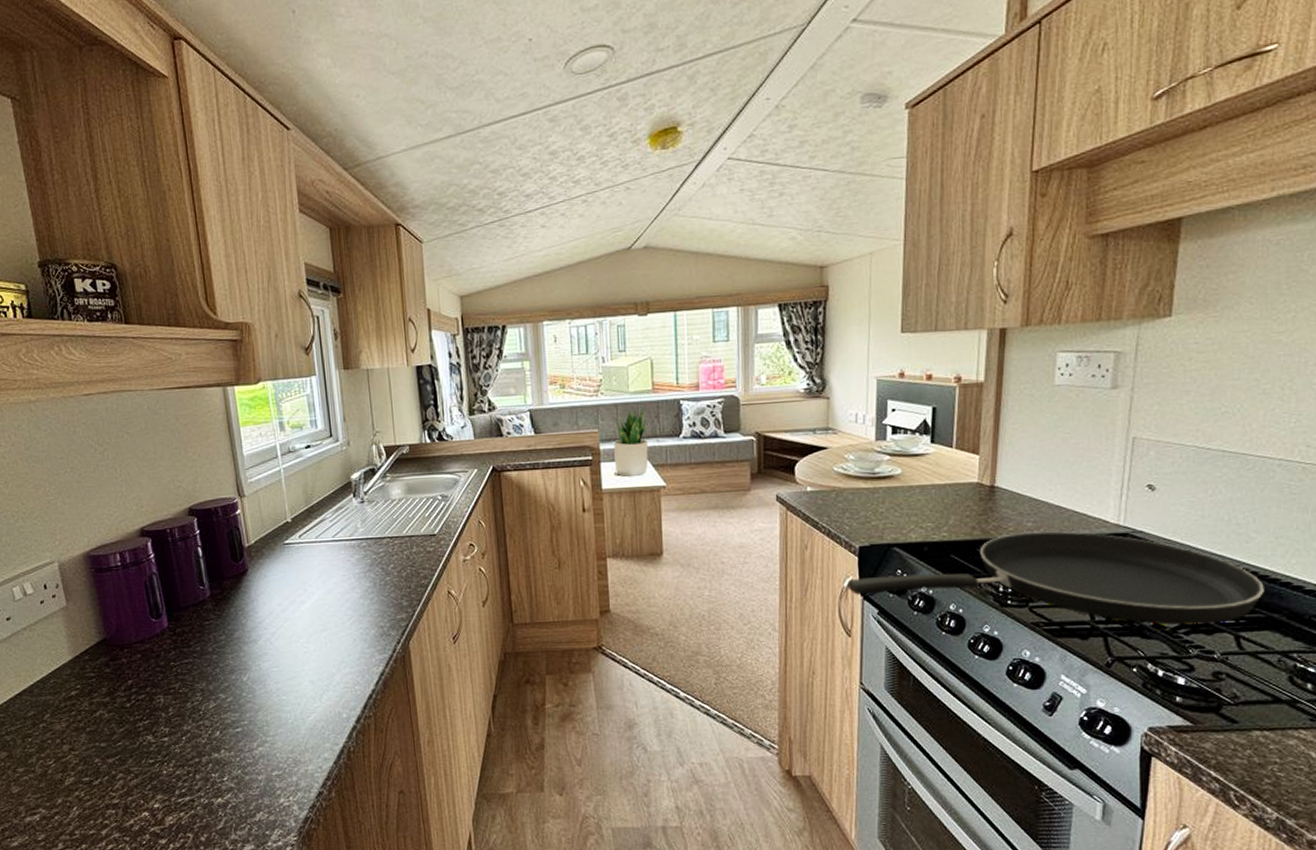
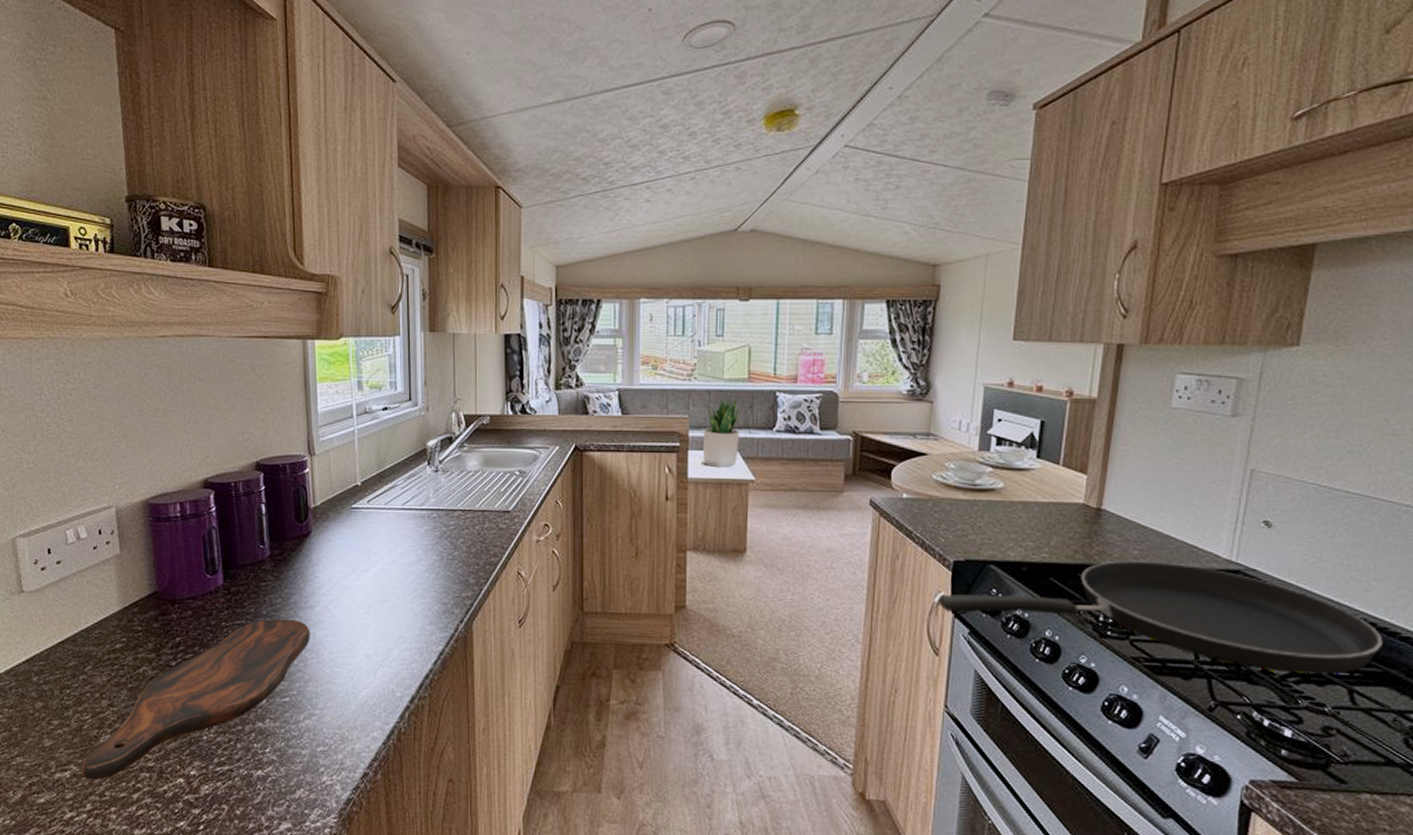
cutting board: none [49,654,256,821] -> present [81,618,310,781]

